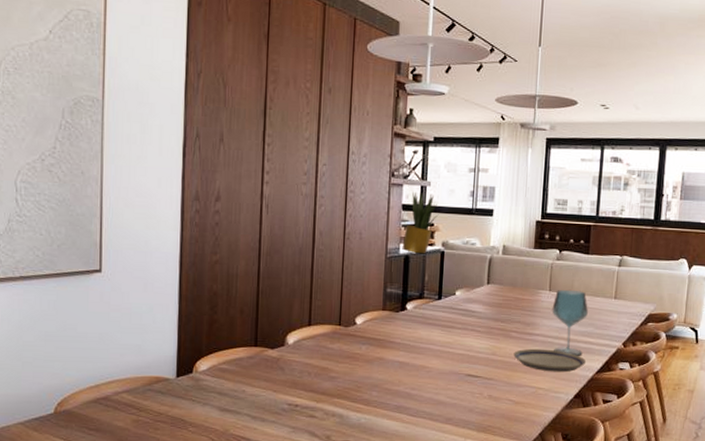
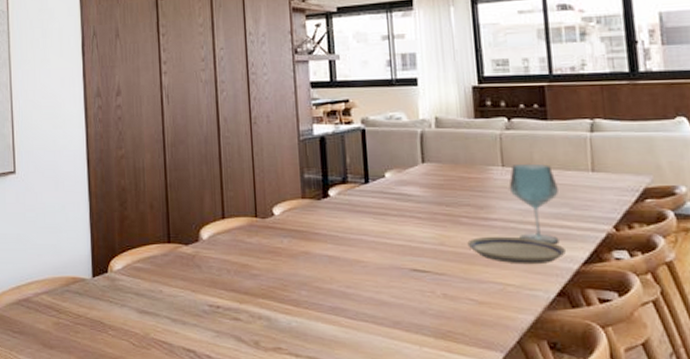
planter: present [402,191,439,254] -> none [315,67,354,134]

